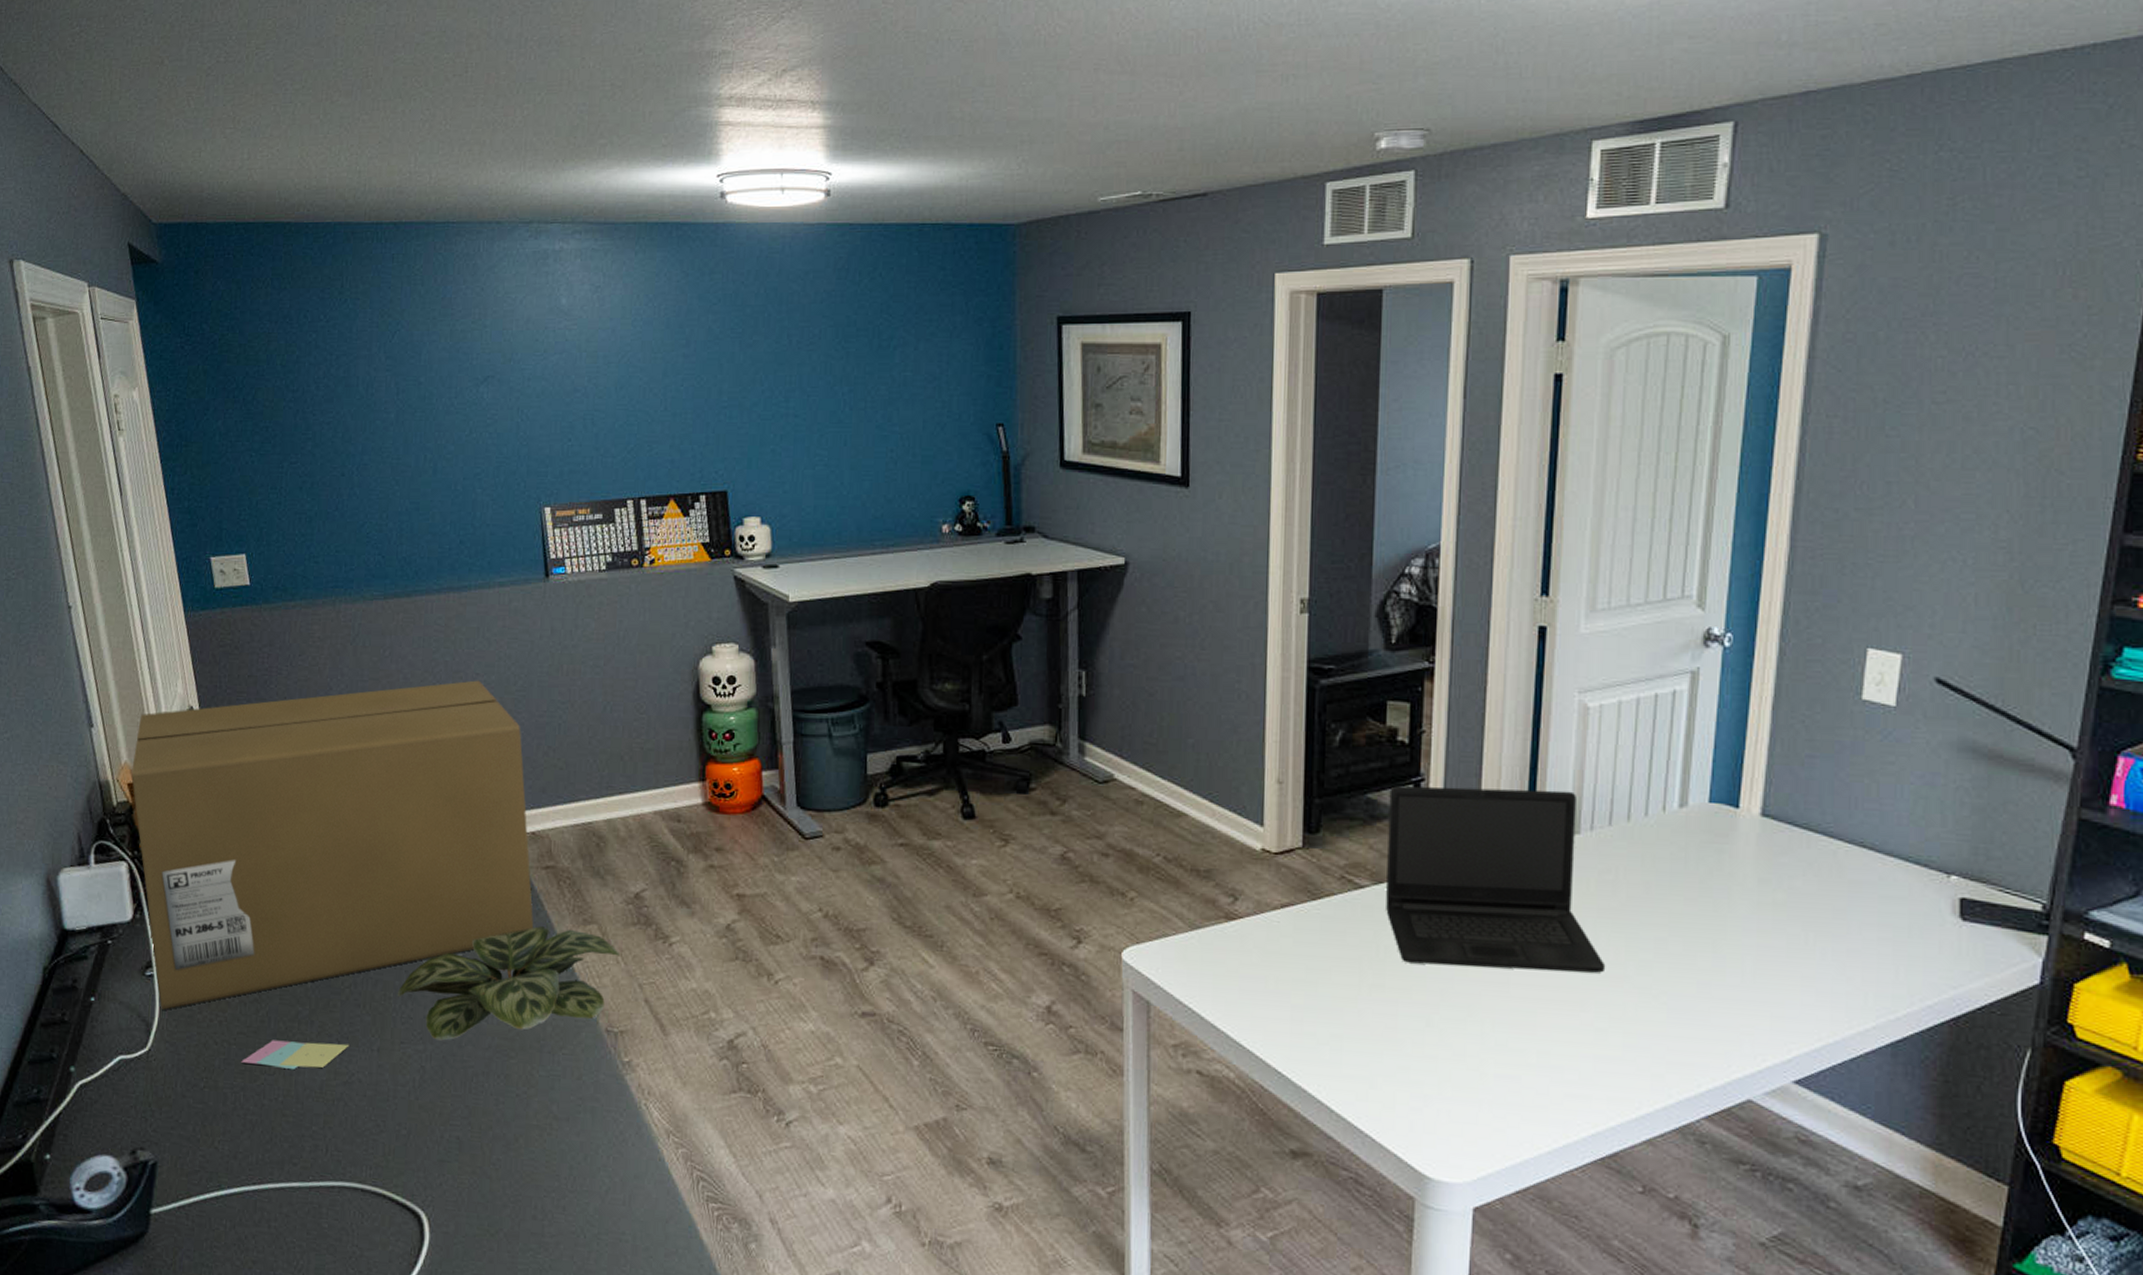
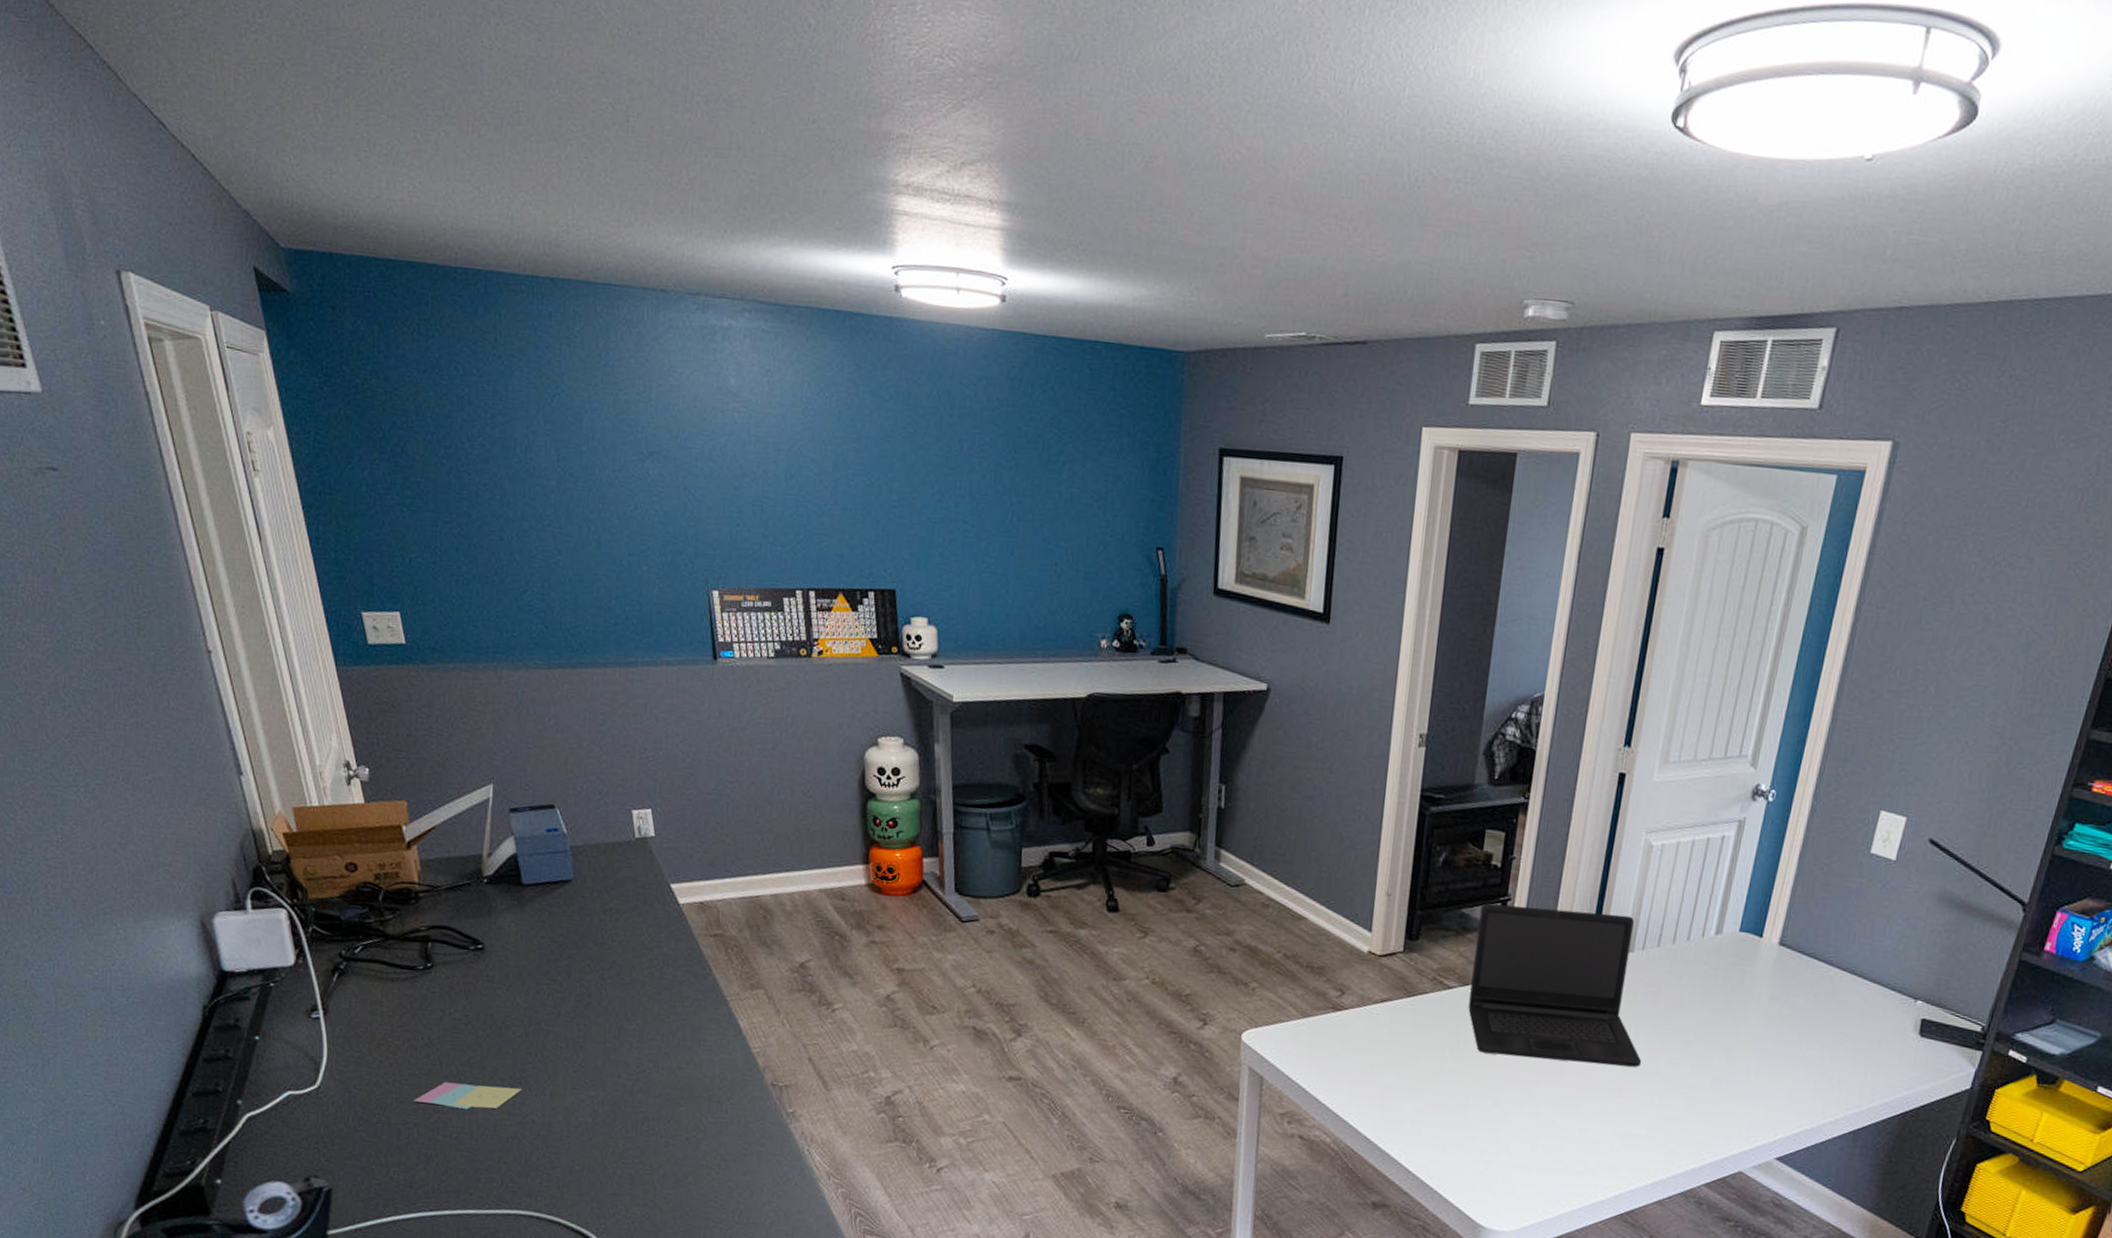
box: present [131,680,534,1010] -> none [287,755,703,1051]
plant: present [397,925,621,1041] -> none [568,988,786,1088]

